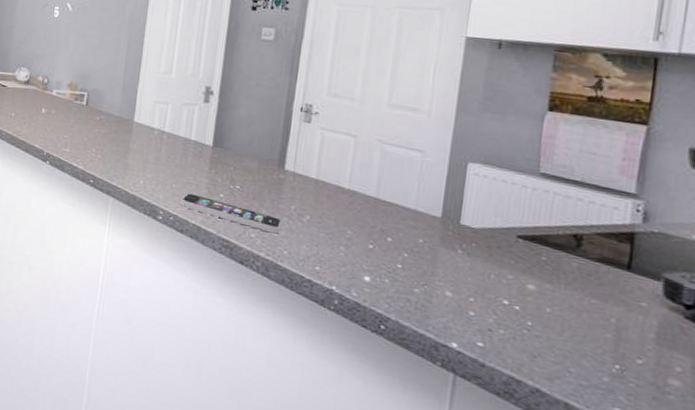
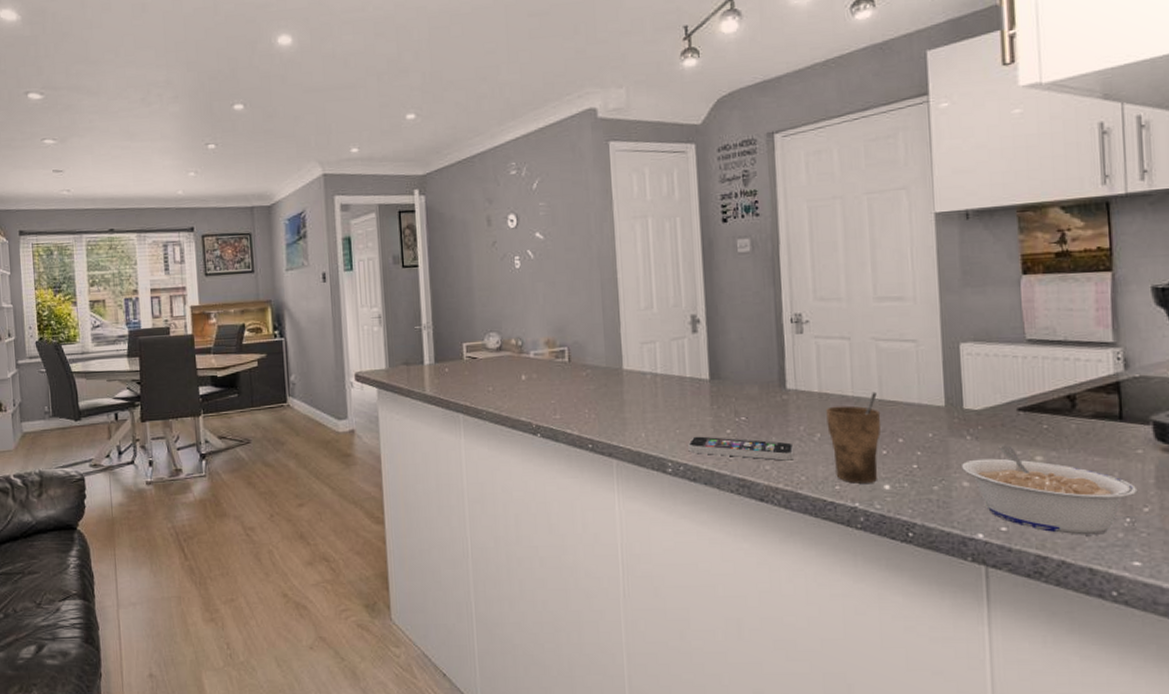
cup: none [317,189,374,272] -> present [826,391,882,484]
legume: none [447,265,634,374] -> present [962,445,1138,535]

